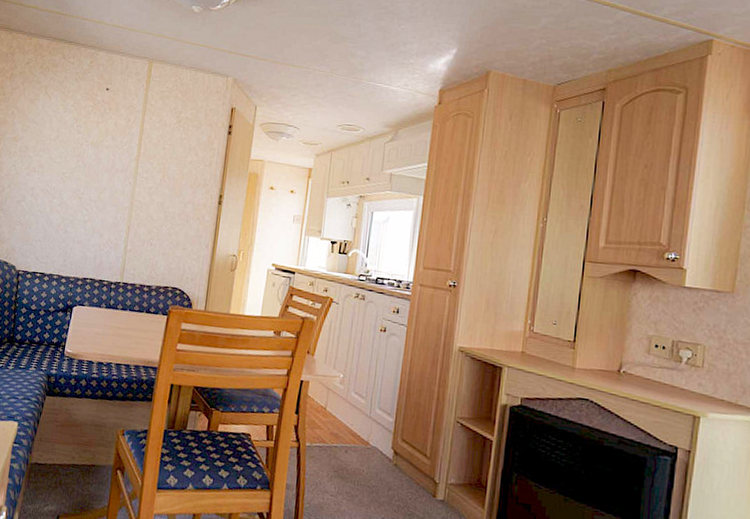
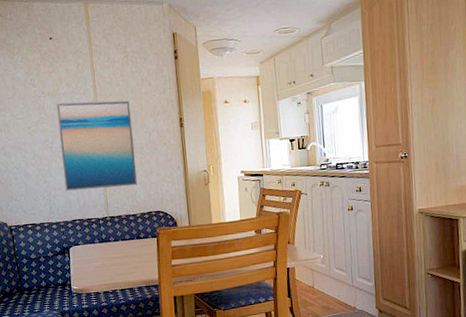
wall art: none [84,155,172,256] -> present [56,100,137,191]

